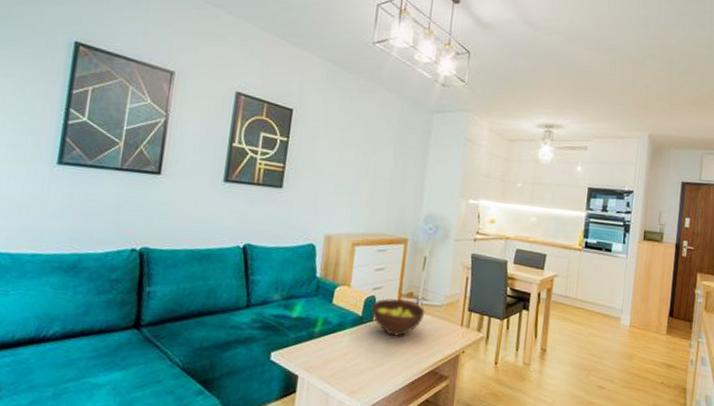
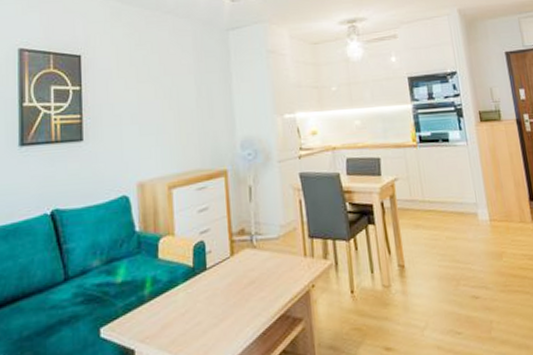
fruit bowl: present [371,298,425,336] -> none [201,238,262,283]

